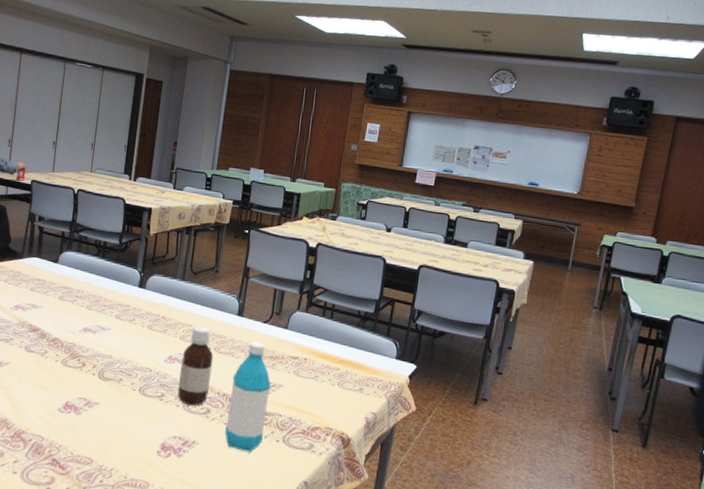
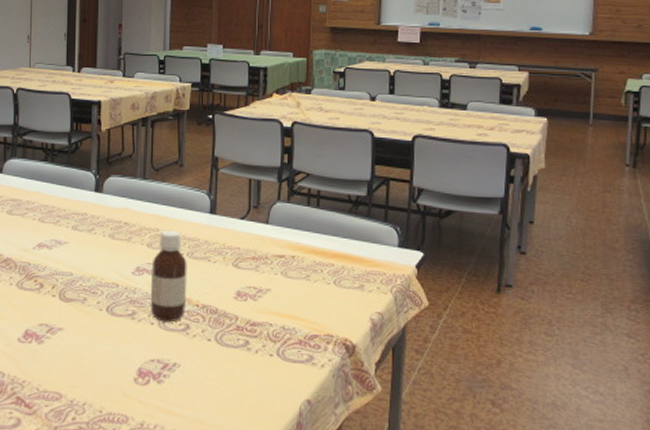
water bottle: present [225,341,272,453] -> none [209,241,257,371]

